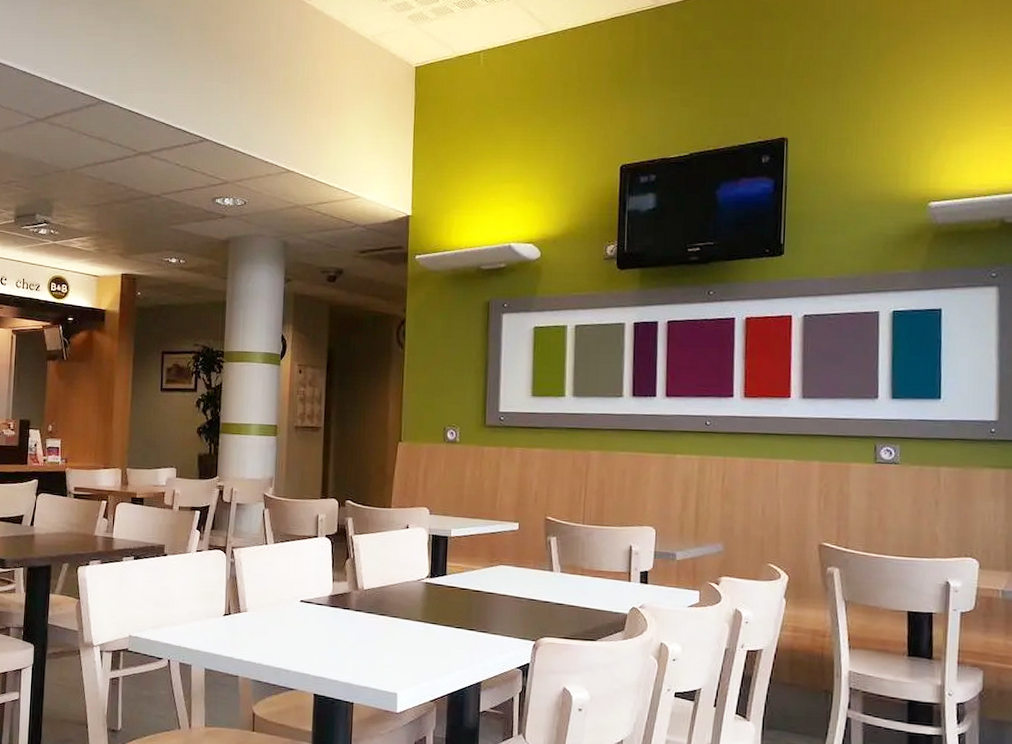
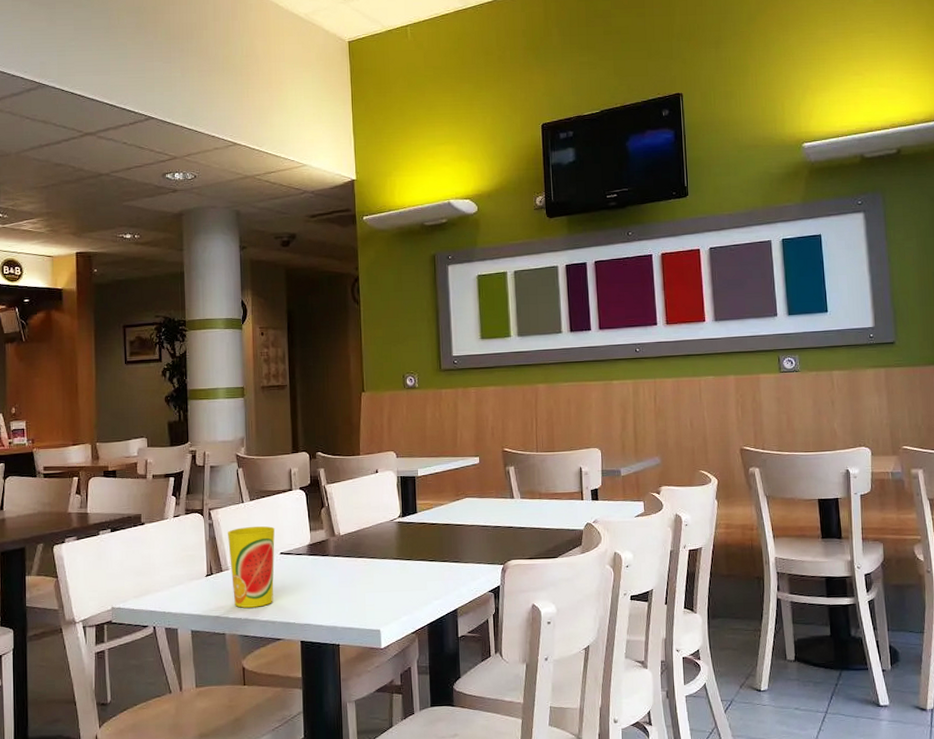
cup: none [248,570,298,654] -> present [227,526,275,608]

